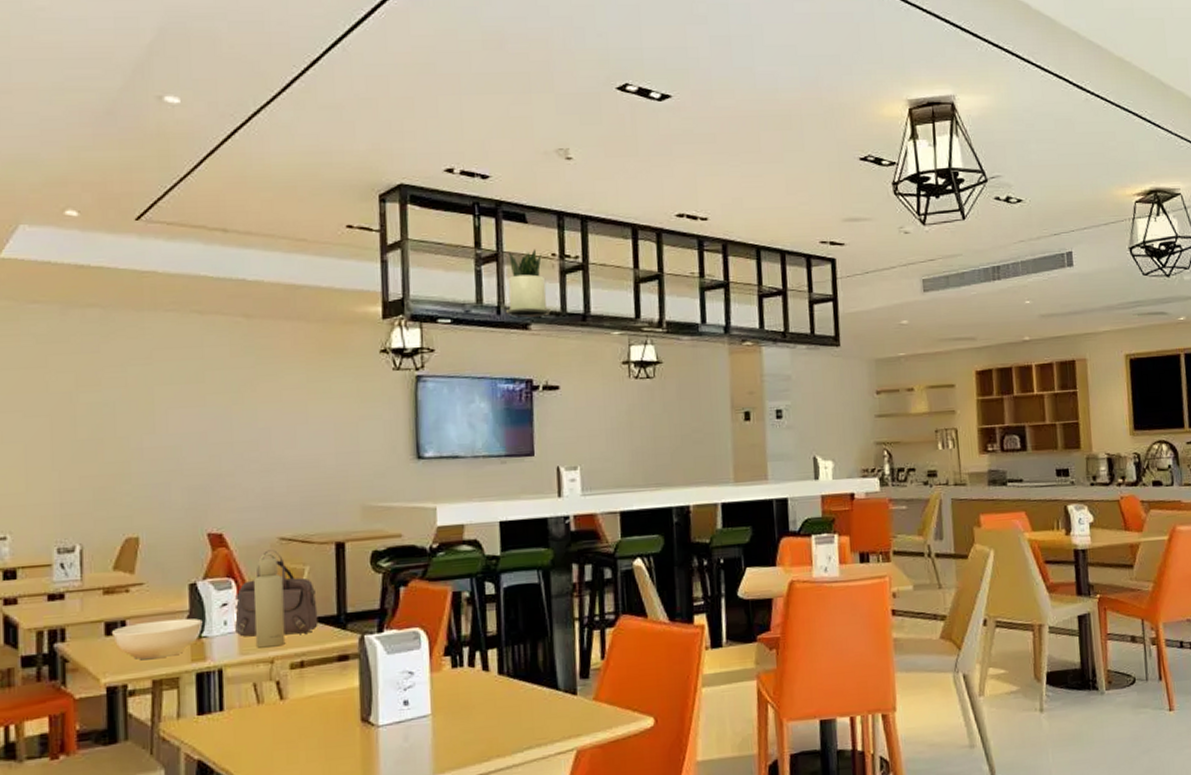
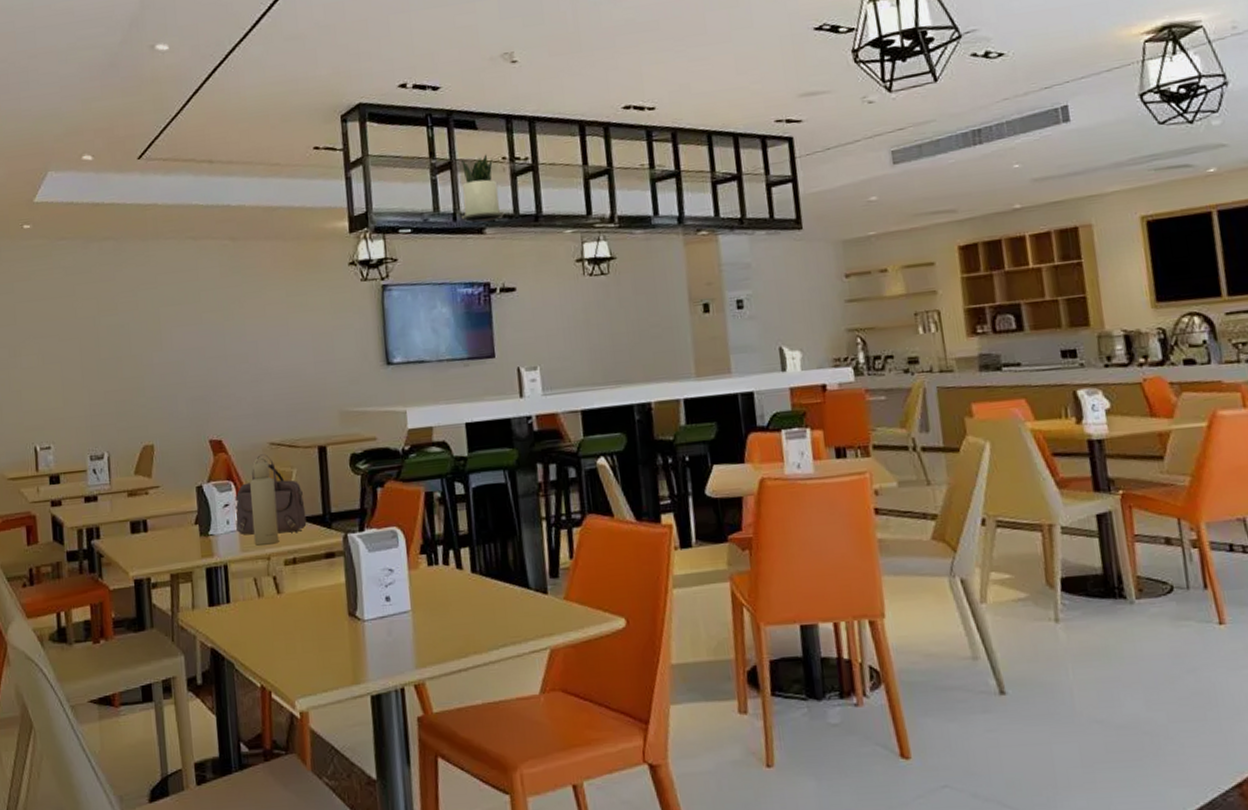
bowl: present [111,618,203,660] -> none [135,517,209,556]

